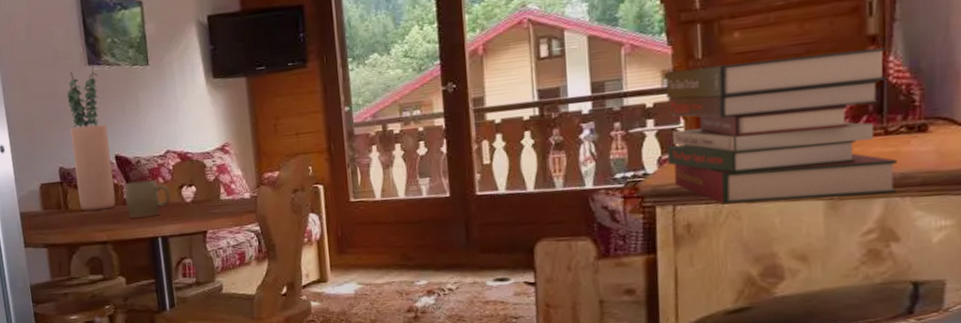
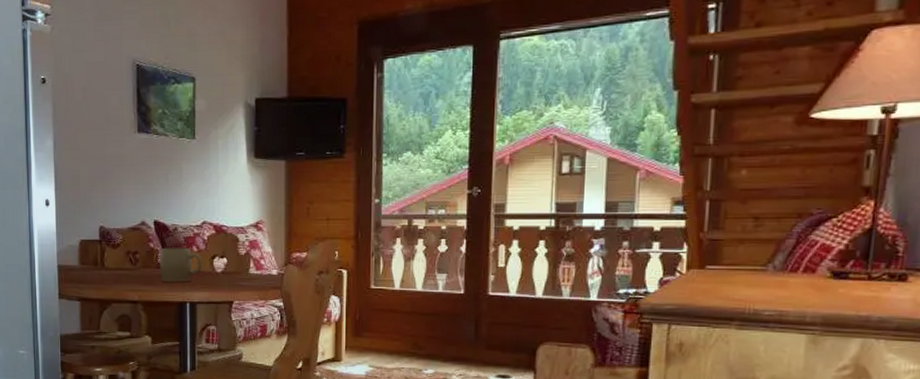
vase: present [67,65,116,212] -> none [114,133,150,271]
books: present [665,47,898,205] -> none [668,198,879,335]

